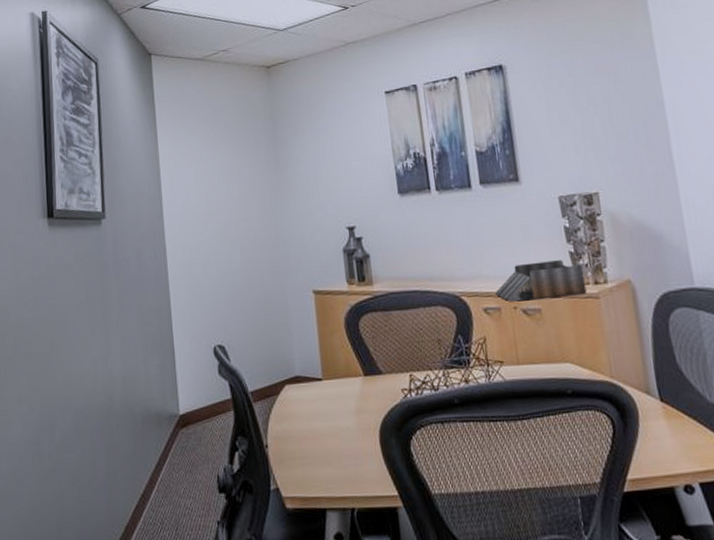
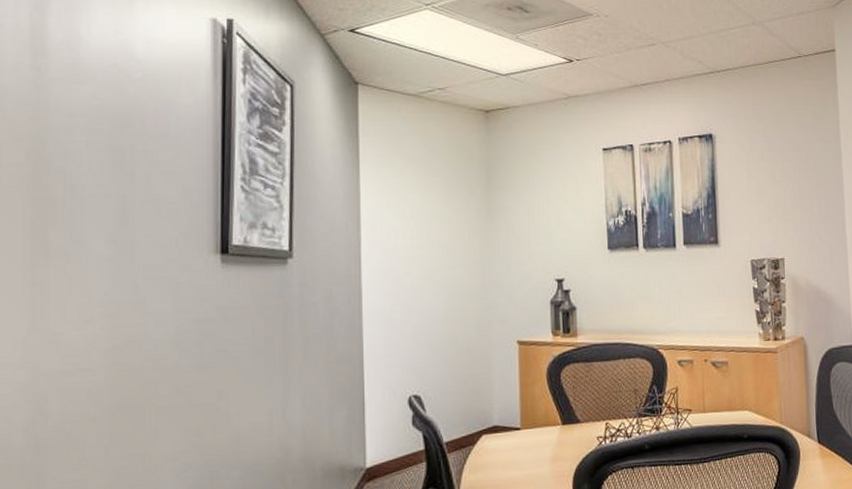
desk organizer: present [495,260,587,302] -> none [690,318,767,355]

